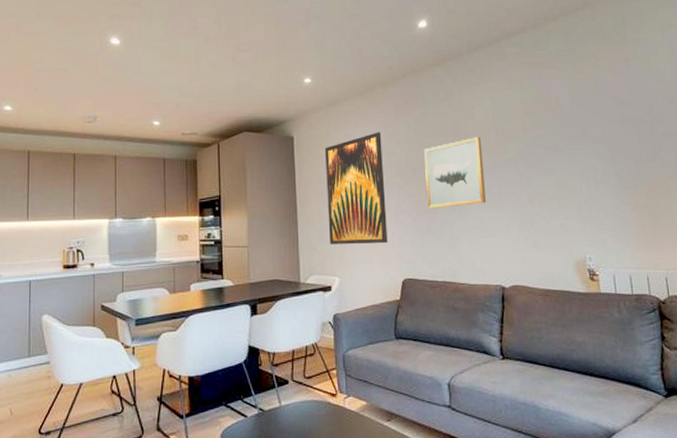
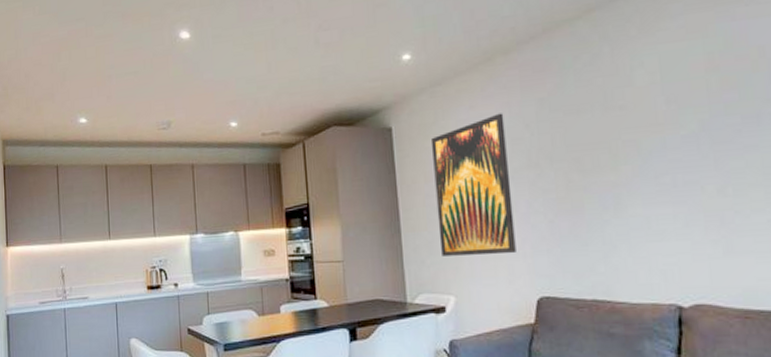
wall art: present [424,137,487,209] -> none [562,109,654,207]

